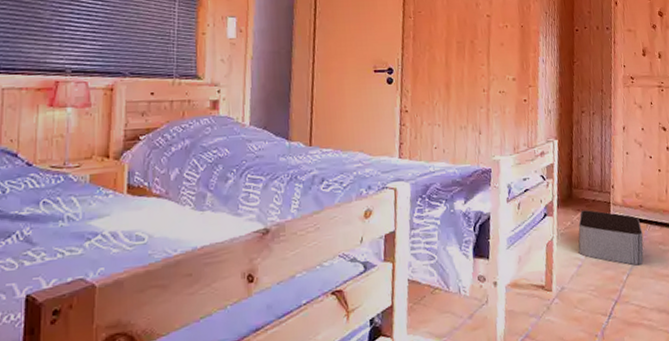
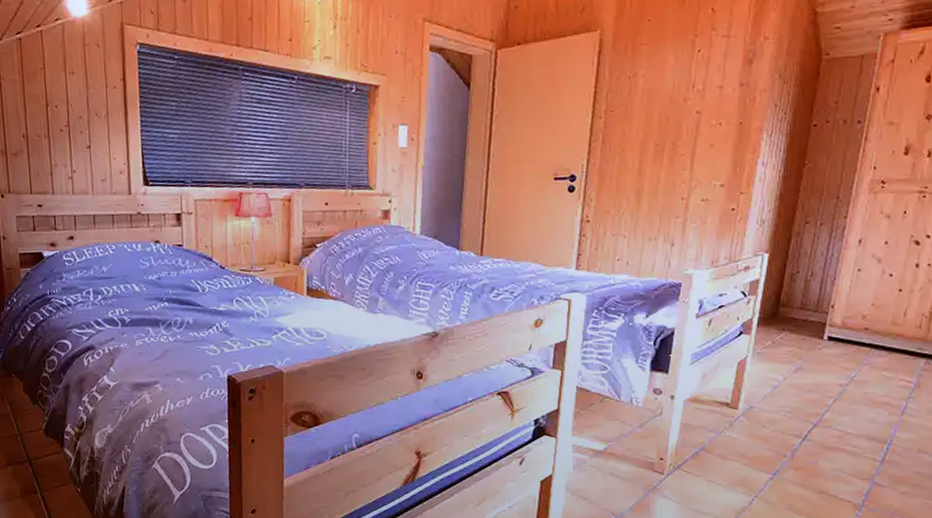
storage bin: present [578,210,644,266] -> none [776,330,863,391]

